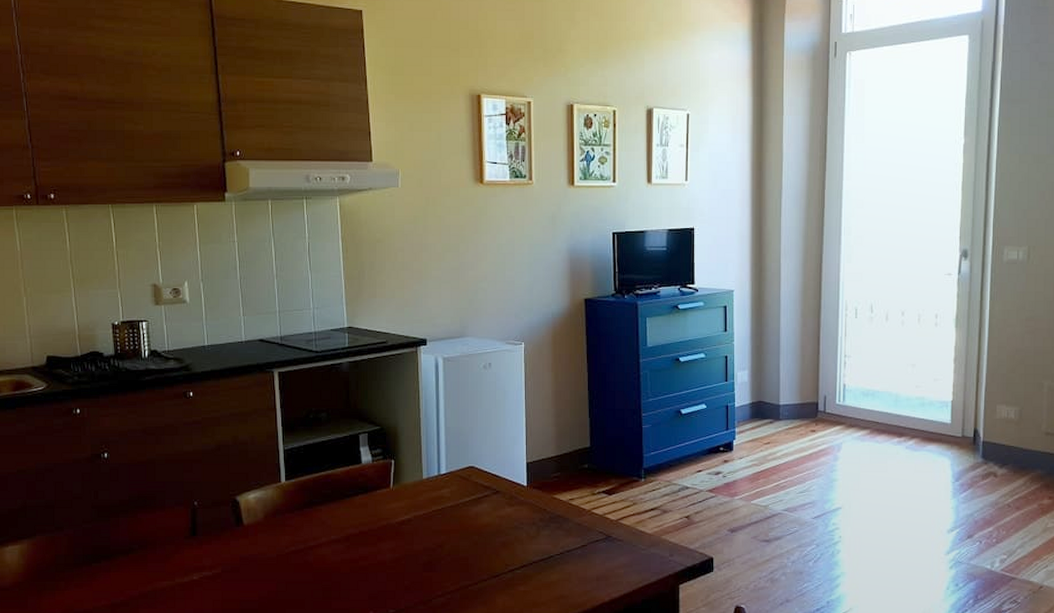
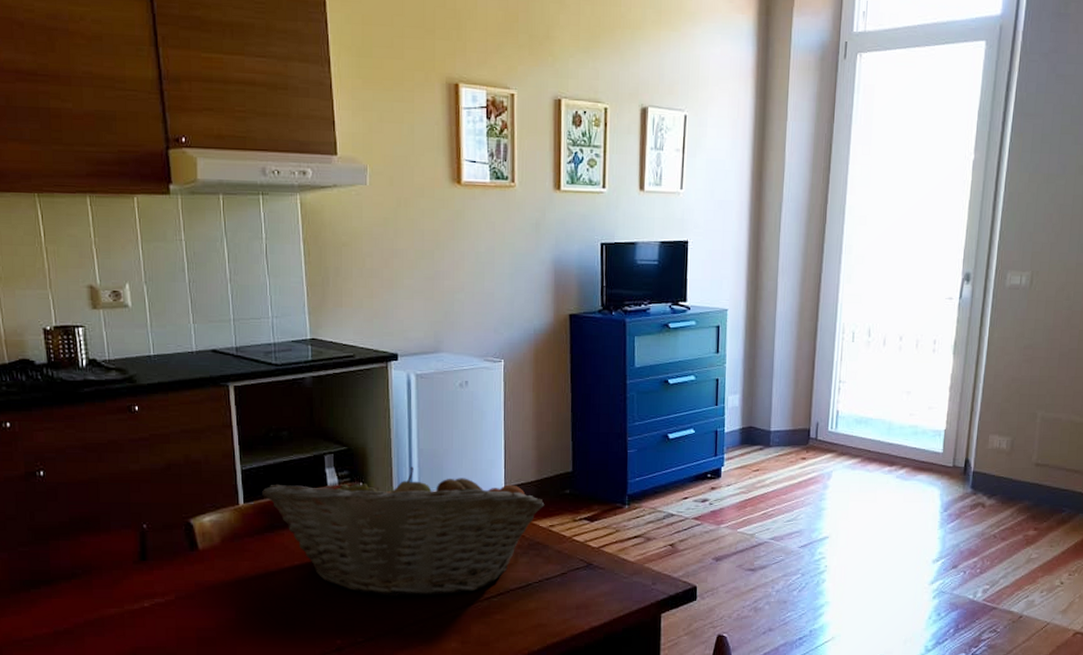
fruit basket: none [301,444,565,569] -> present [261,466,545,596]

